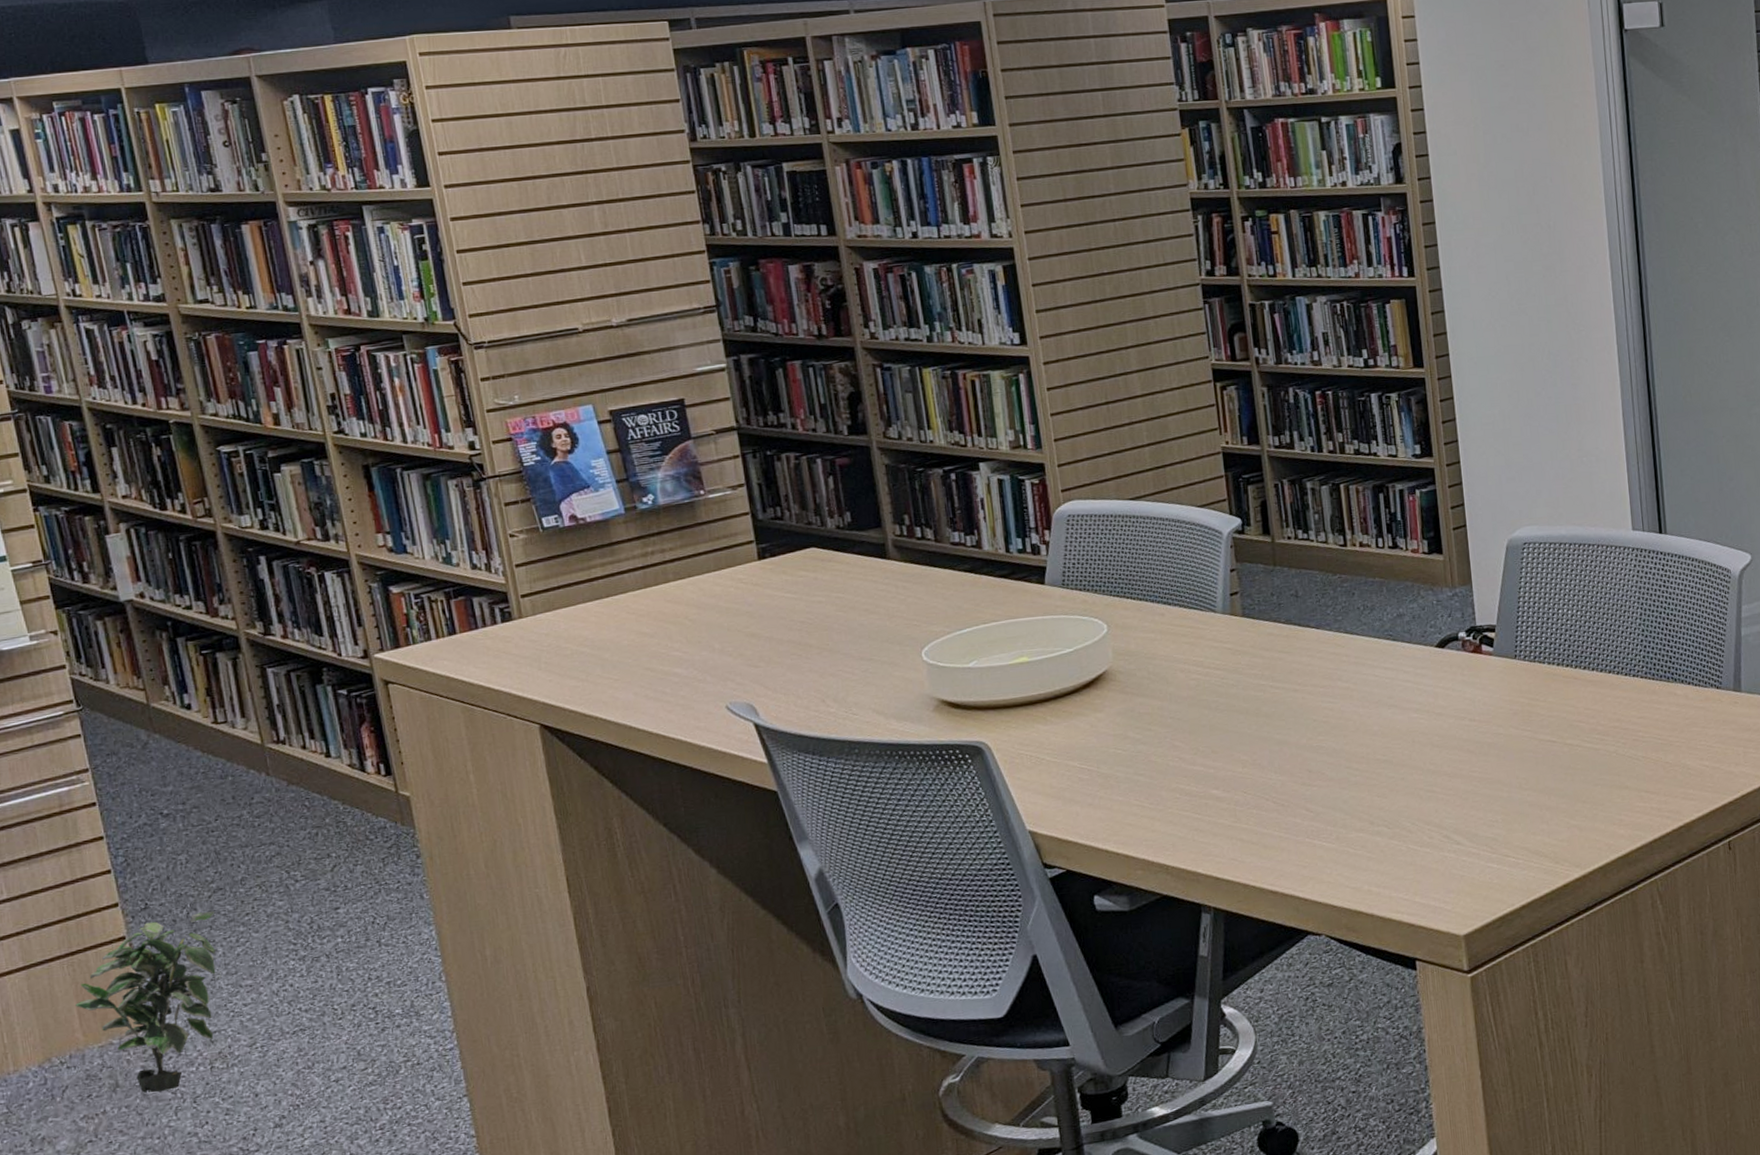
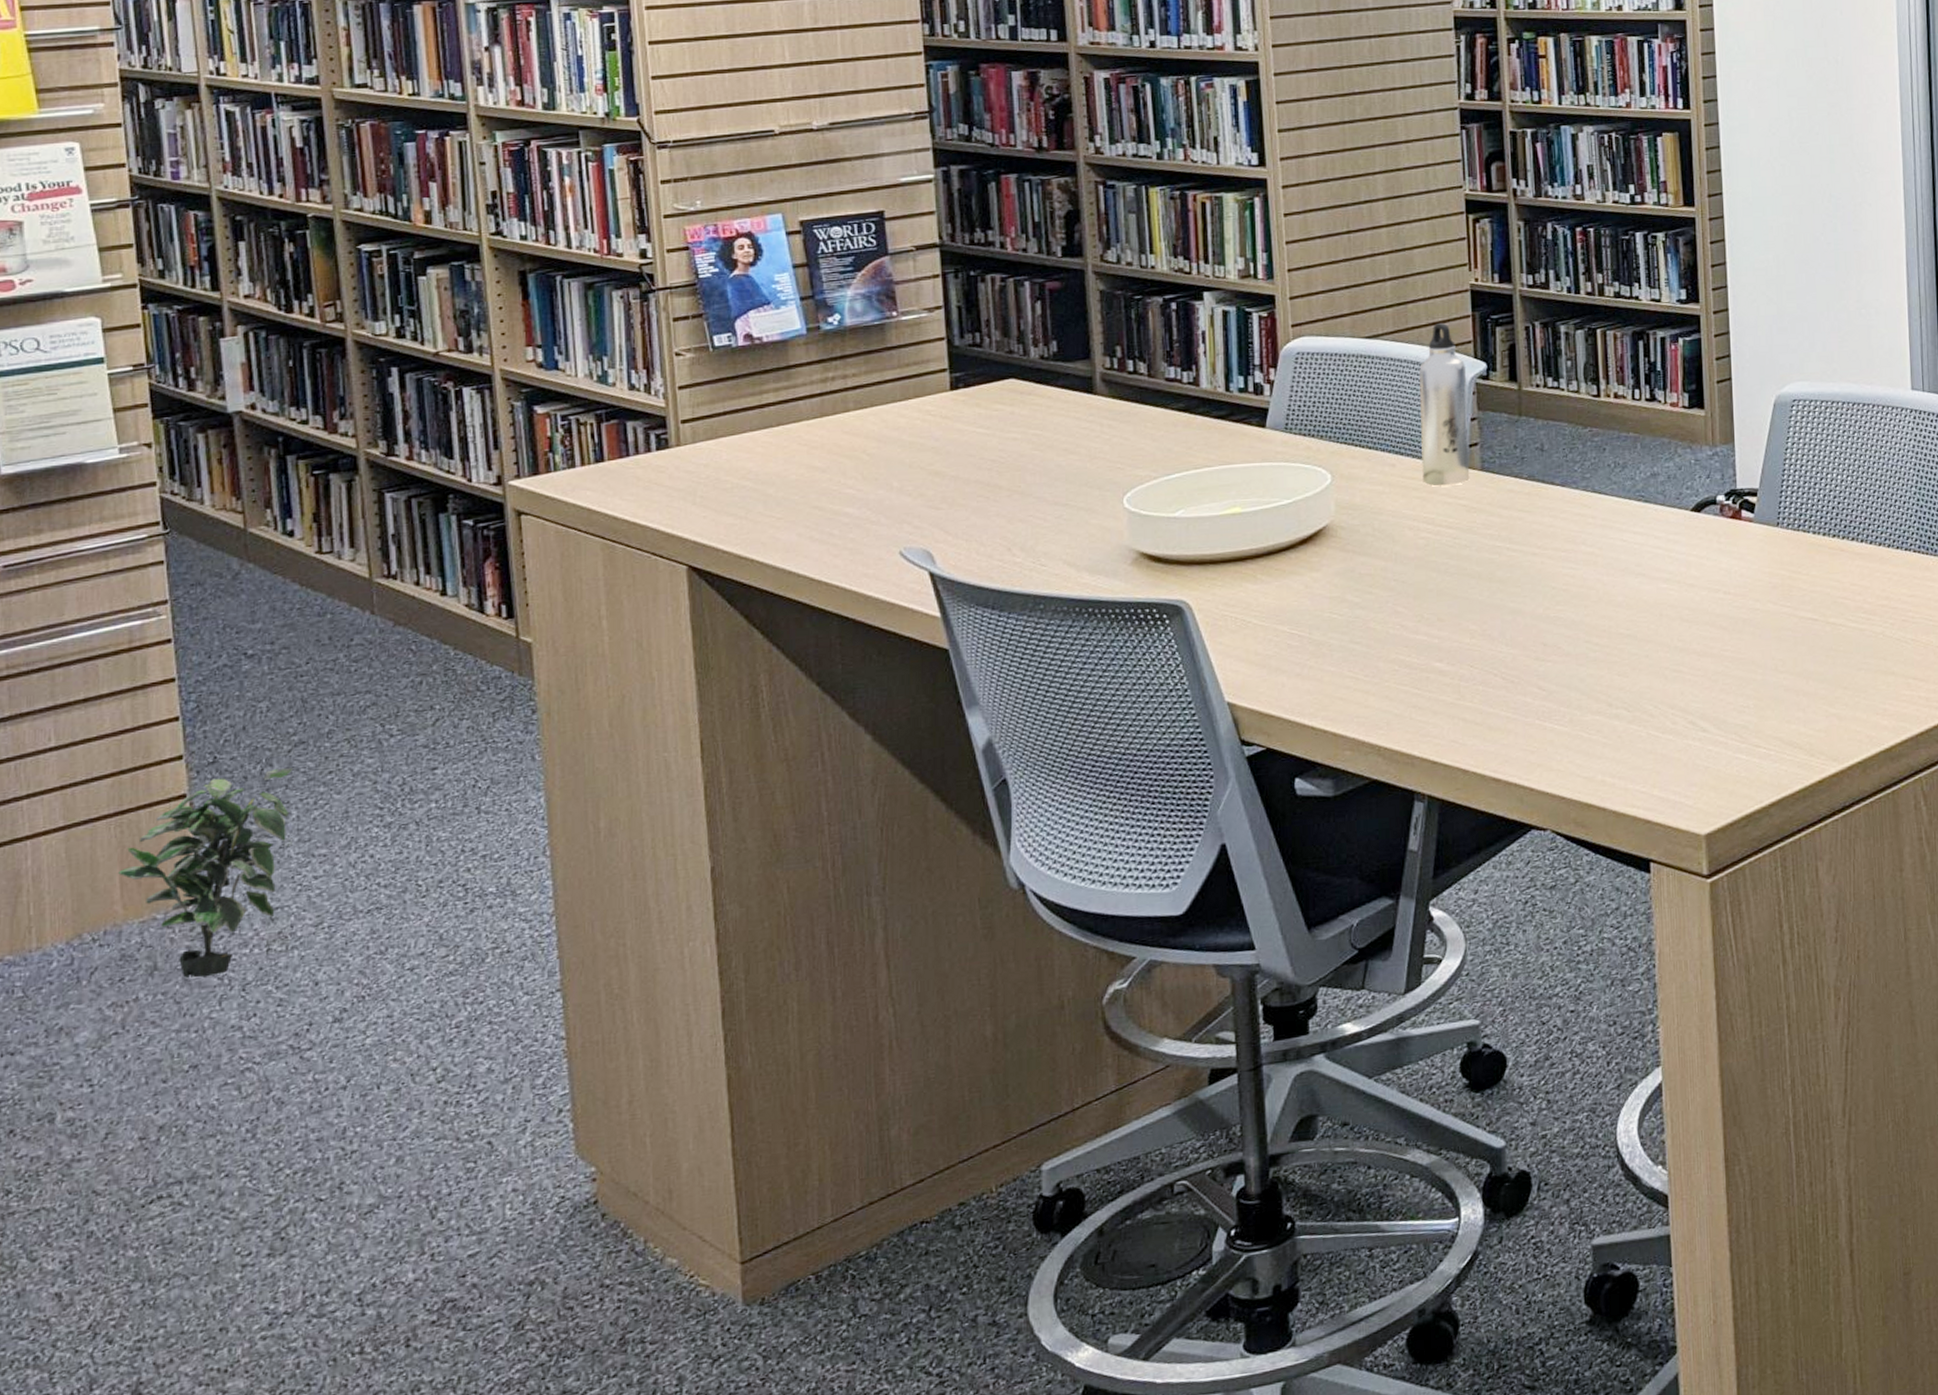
water bottle: none [1180,484,1232,633] -> present [1419,323,1470,487]

